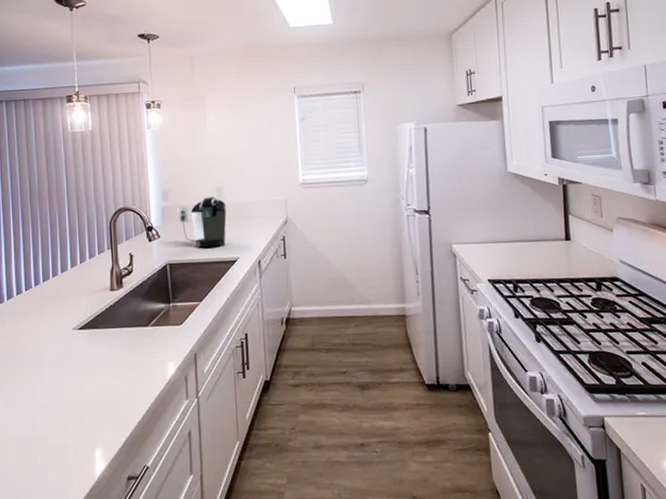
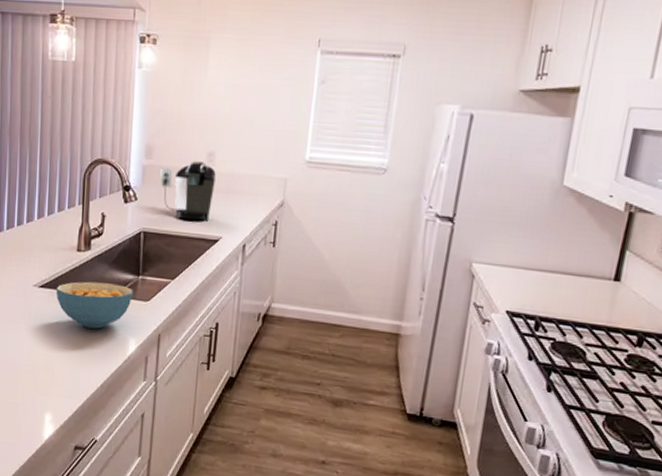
cereal bowl: none [94,314,166,359] -> present [56,281,133,329]

